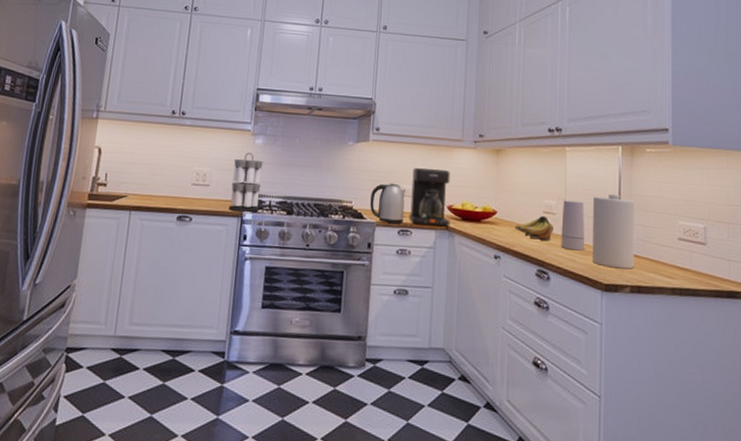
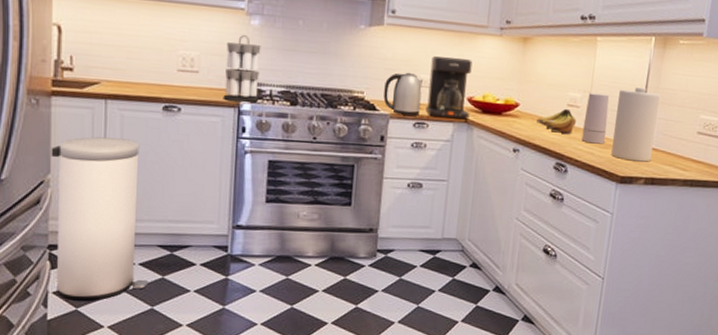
pedal bin: none [68,244,155,407] -> present [51,136,149,301]

